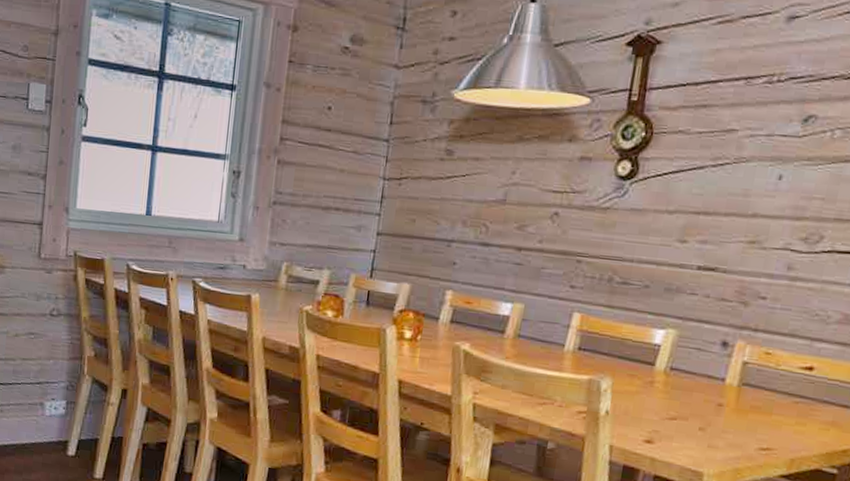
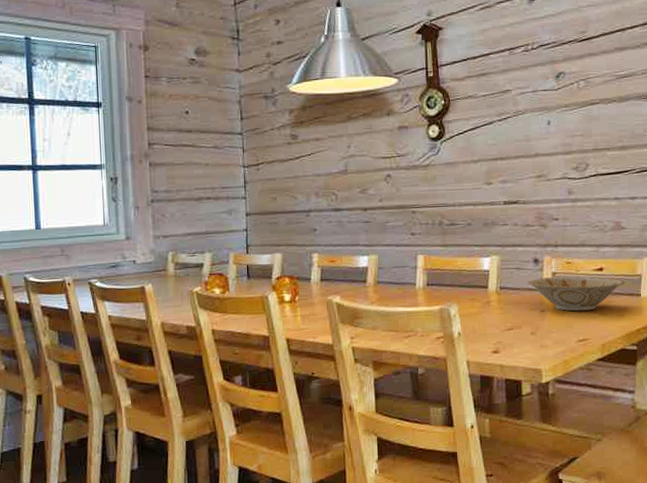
bowl: none [706,365,841,416] -> present [526,276,626,311]

